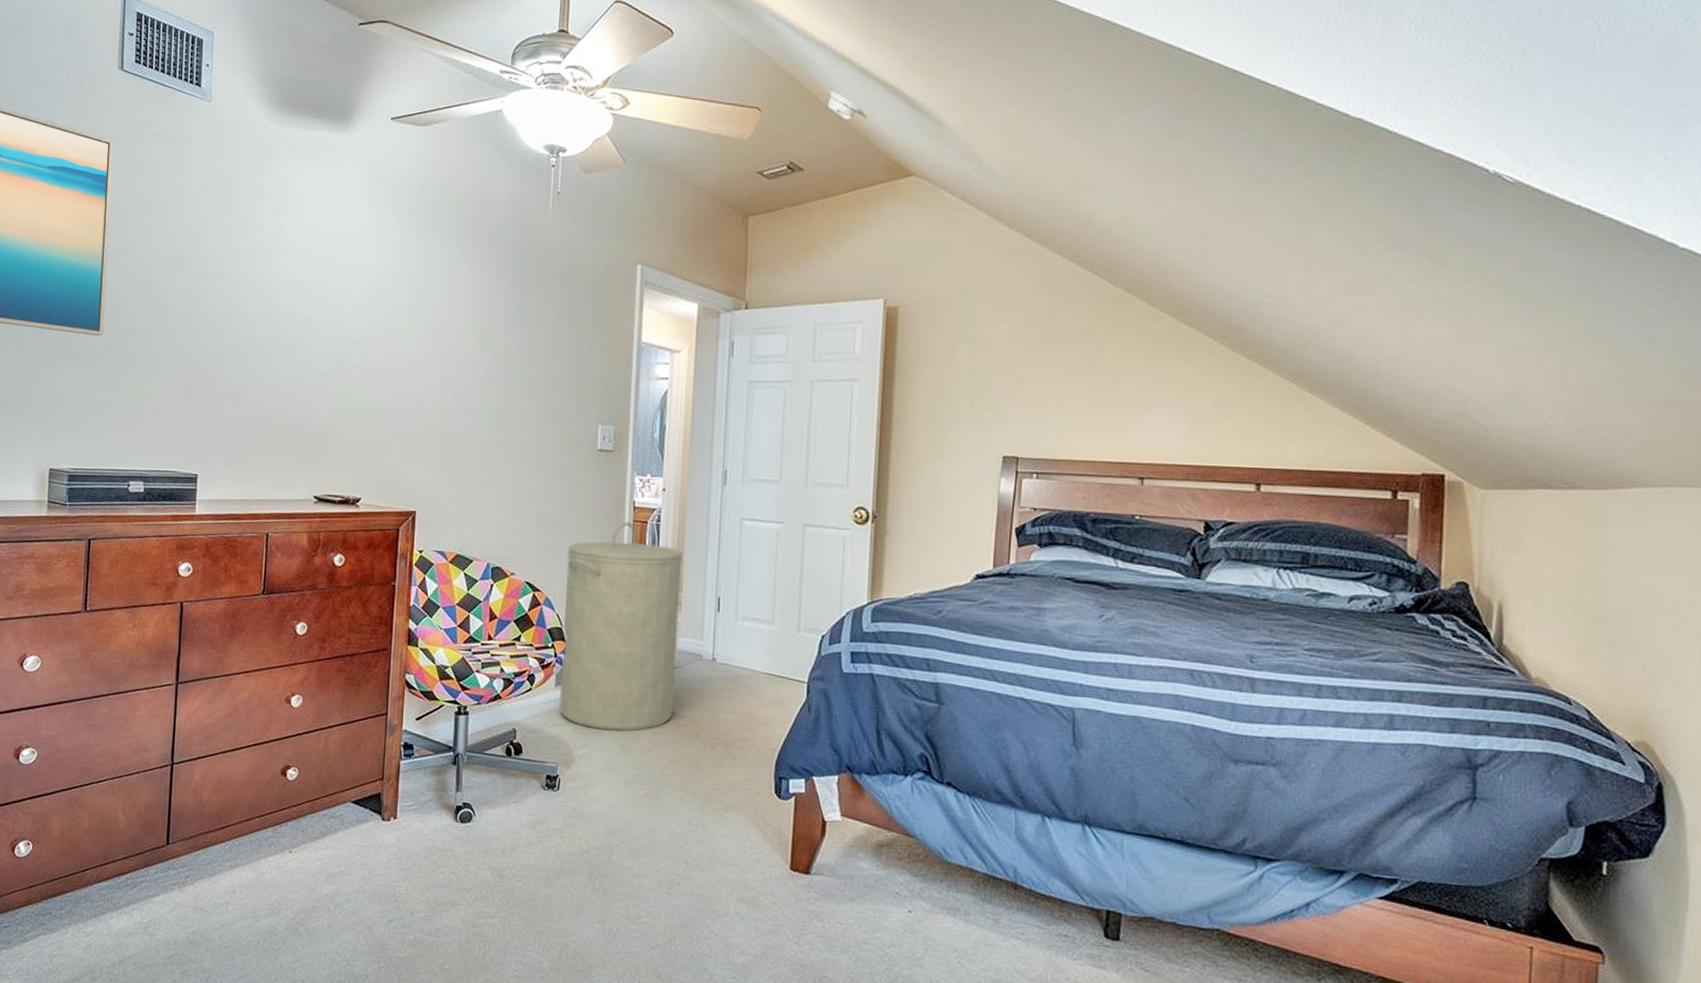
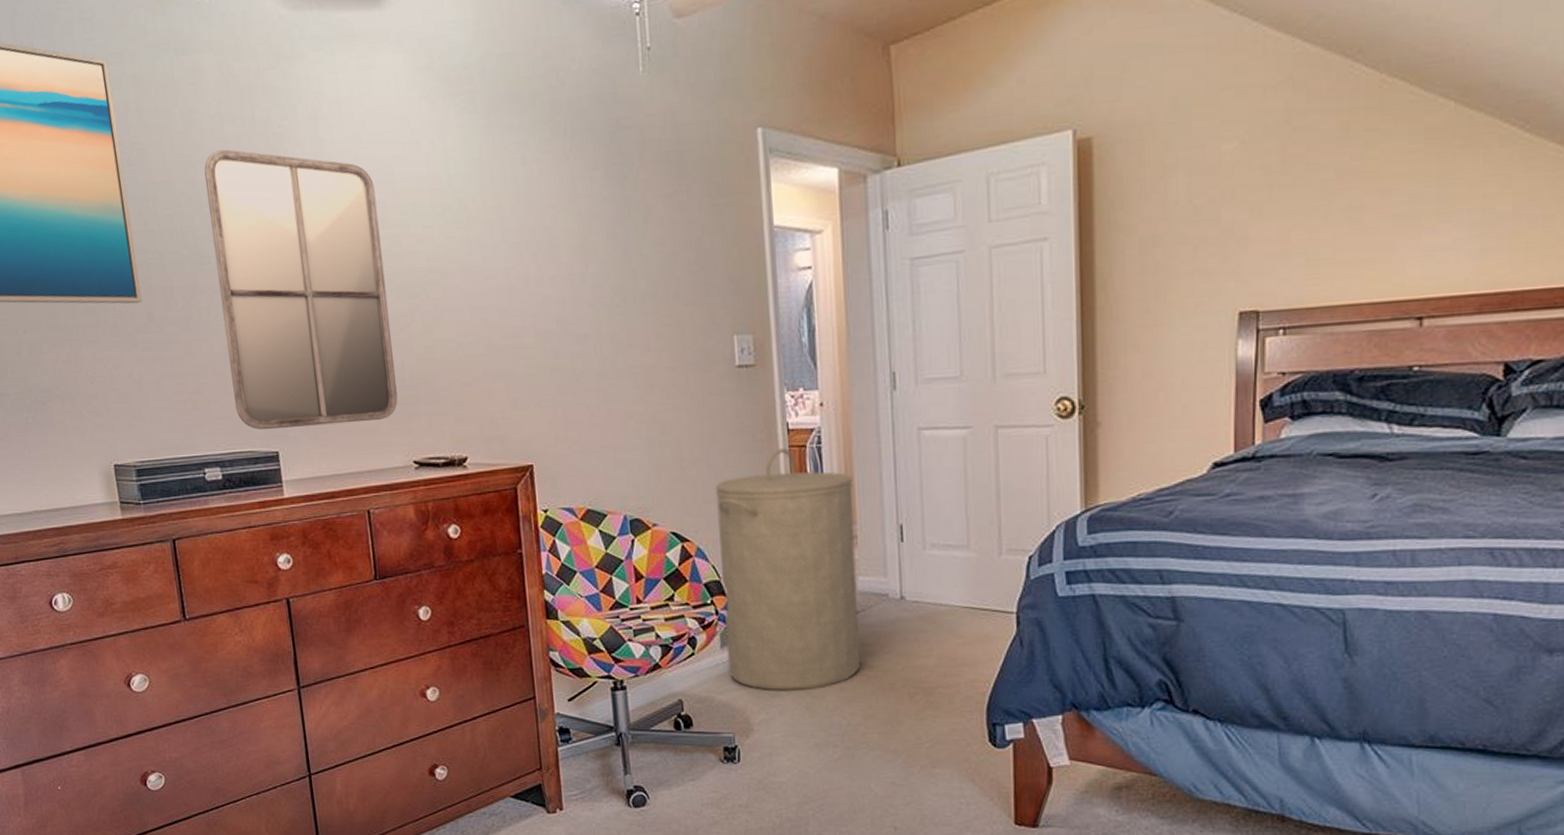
home mirror: none [167,223,319,458] -> present [204,149,398,430]

